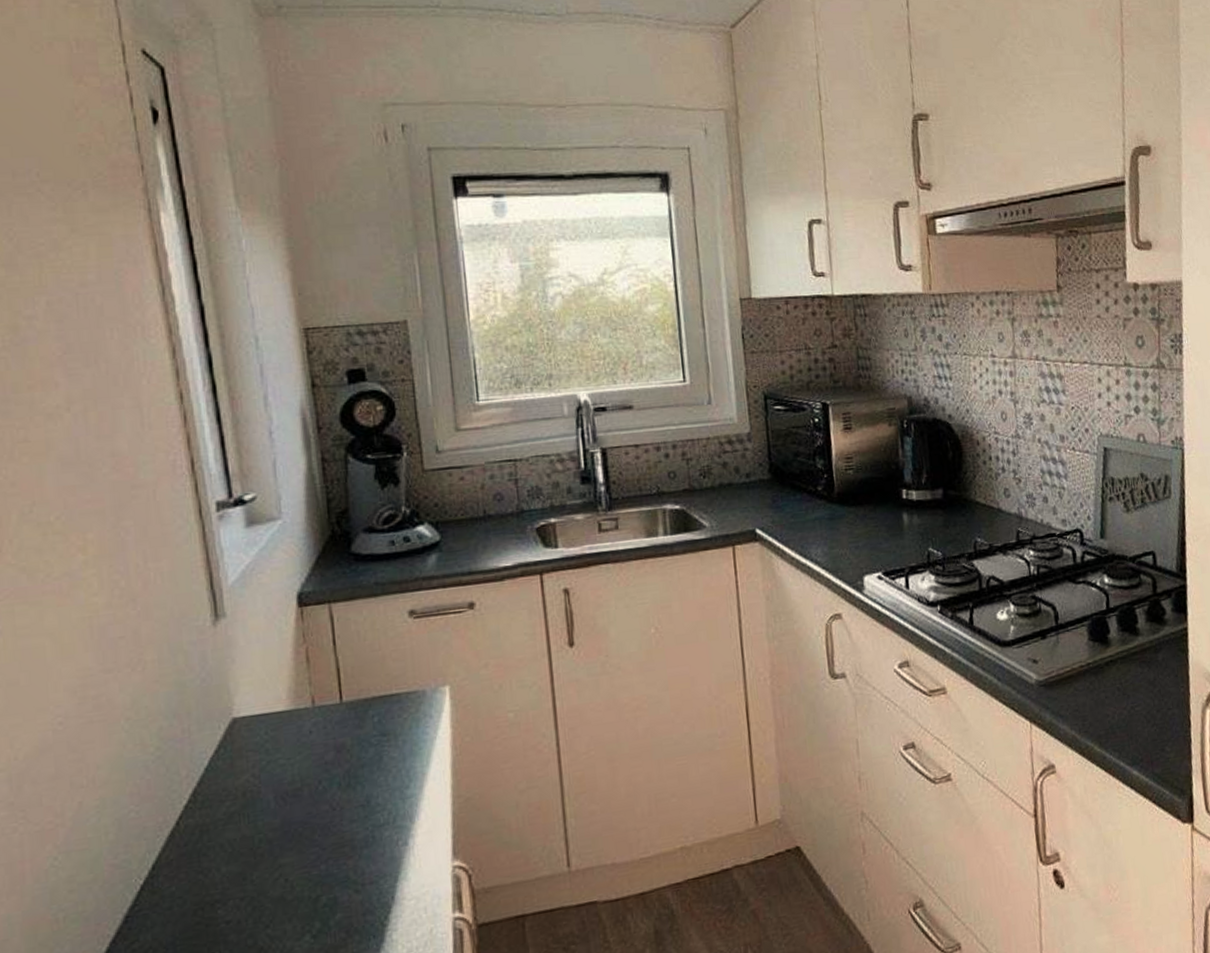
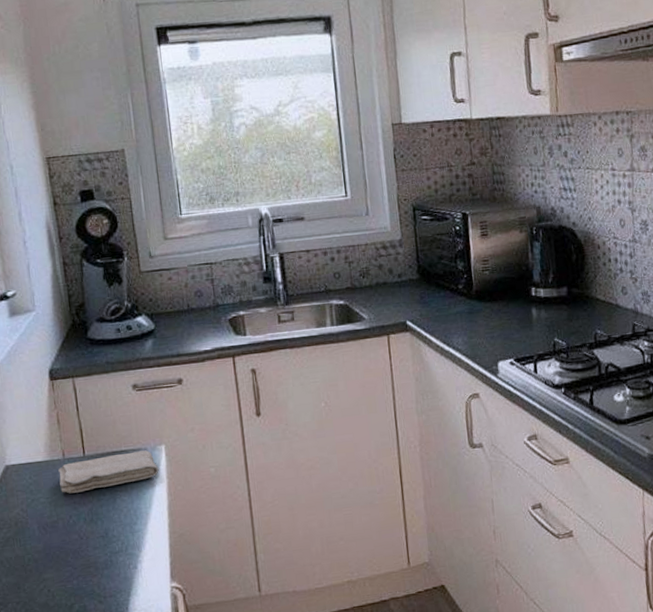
washcloth: none [305,693,441,752] -> present [58,450,159,494]

